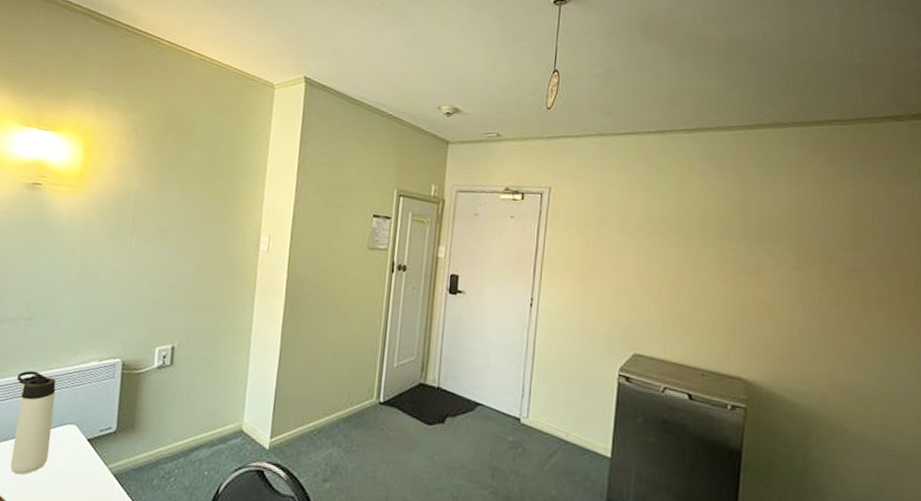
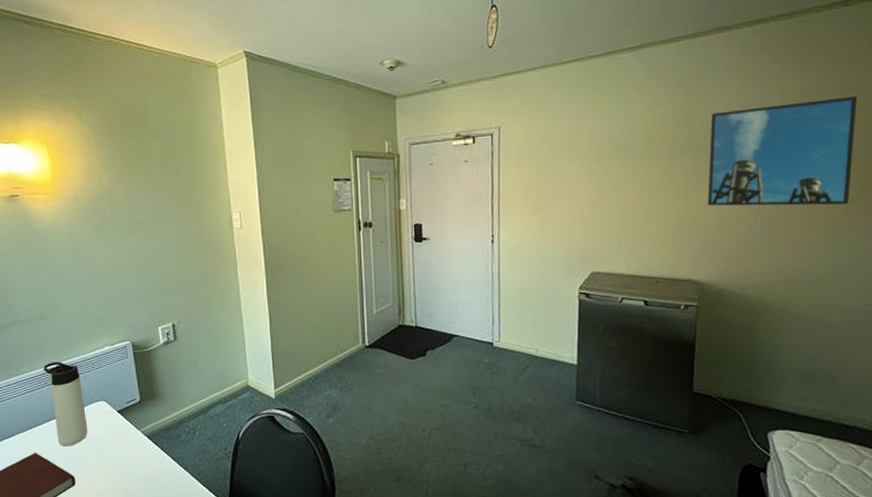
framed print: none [759,205,912,320] -> present [707,95,858,206]

